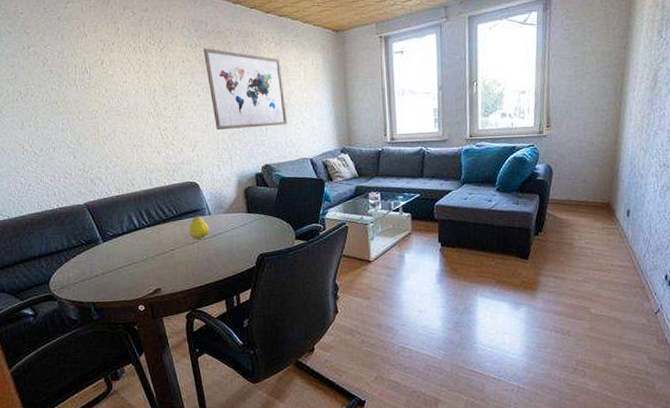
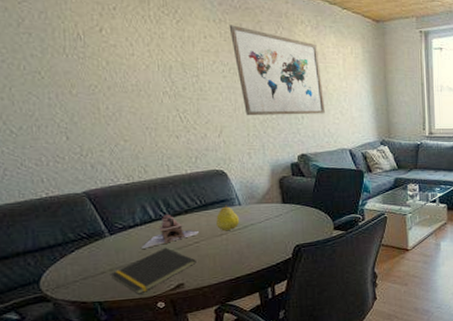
notepad: none [102,254,172,297] -> present [110,247,196,294]
teapot: none [127,223,174,256] -> present [141,214,199,250]

